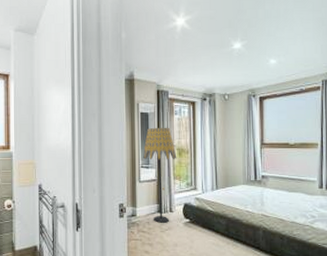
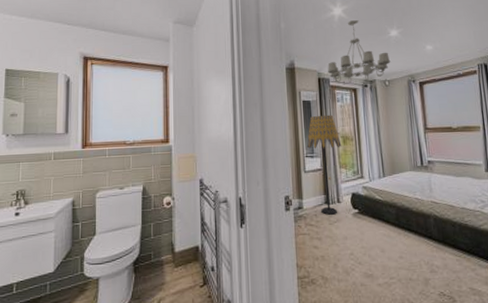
chandelier: none [167,31,232,96] -> present [327,20,391,83]

